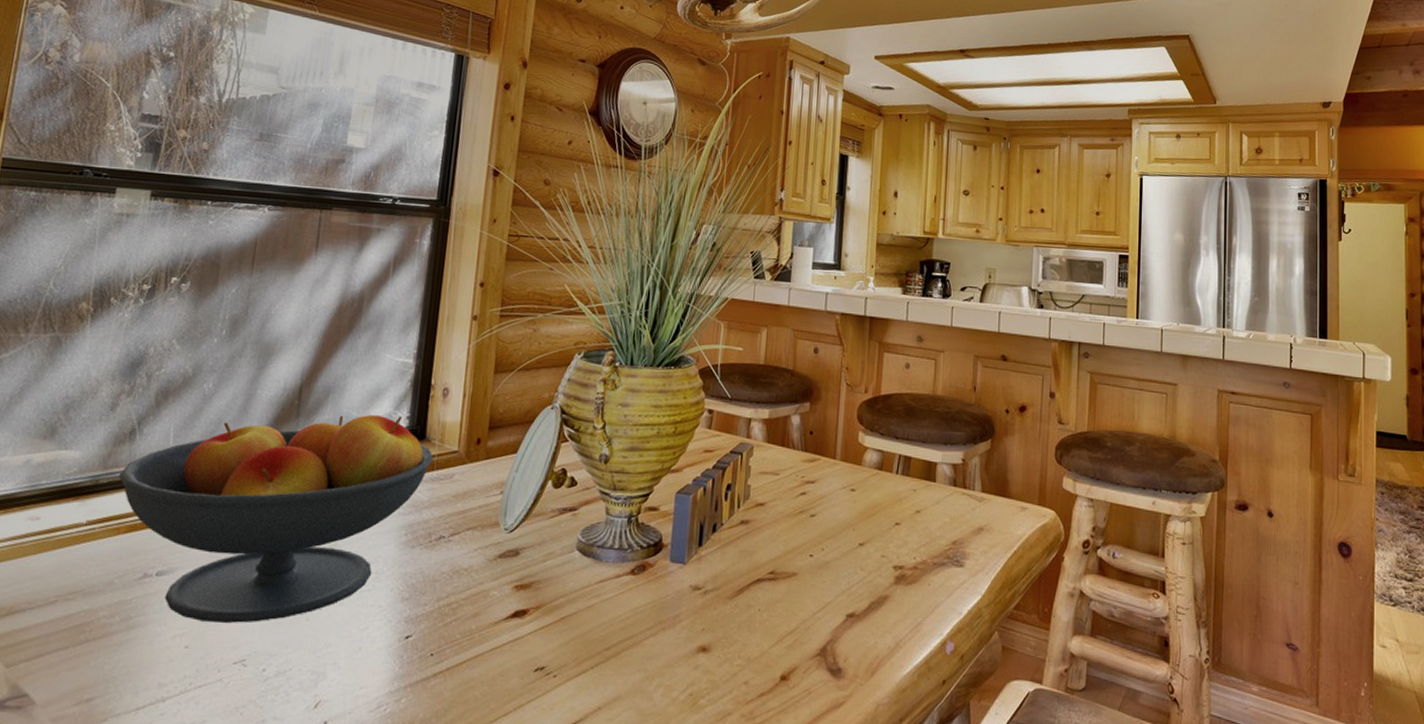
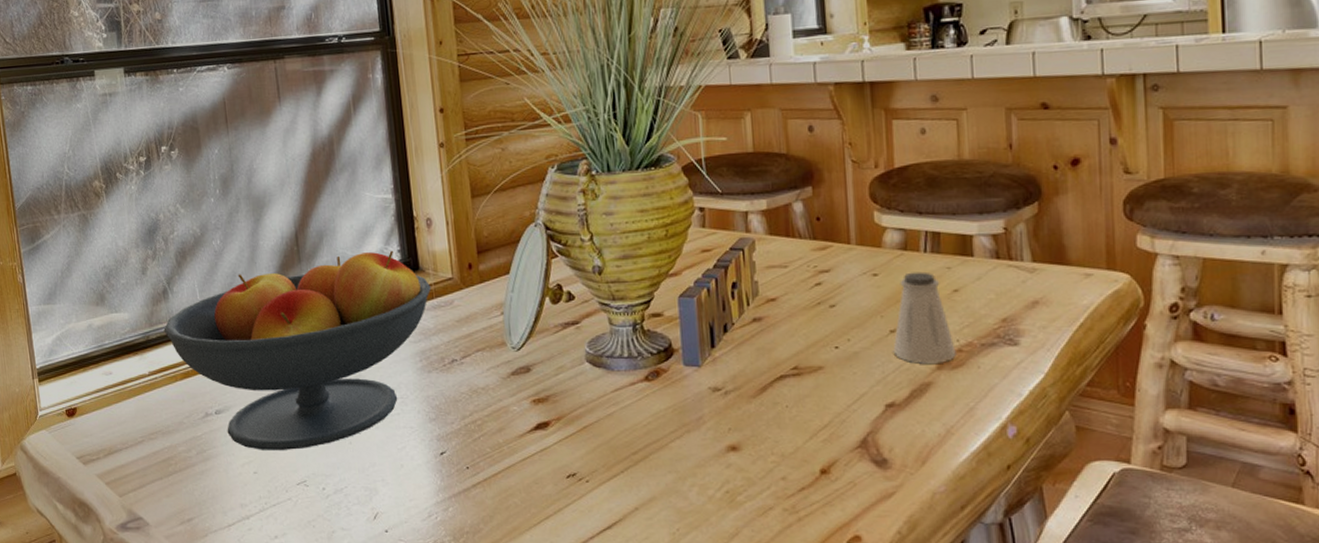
saltshaker: none [859,491,912,578] -> present [893,271,956,364]

